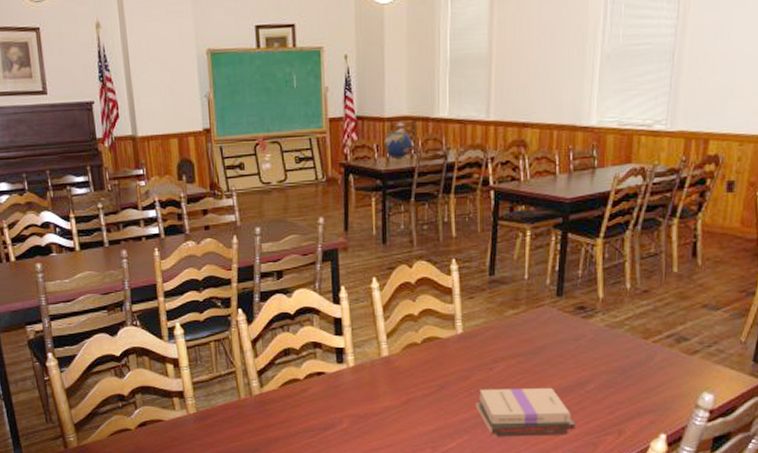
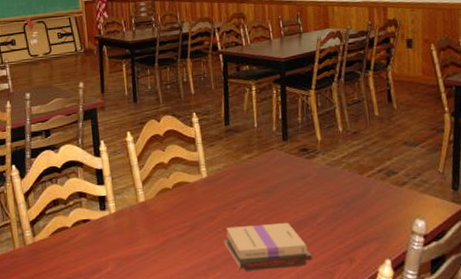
globe: present [384,130,412,159] -> none [130,8,153,32]

